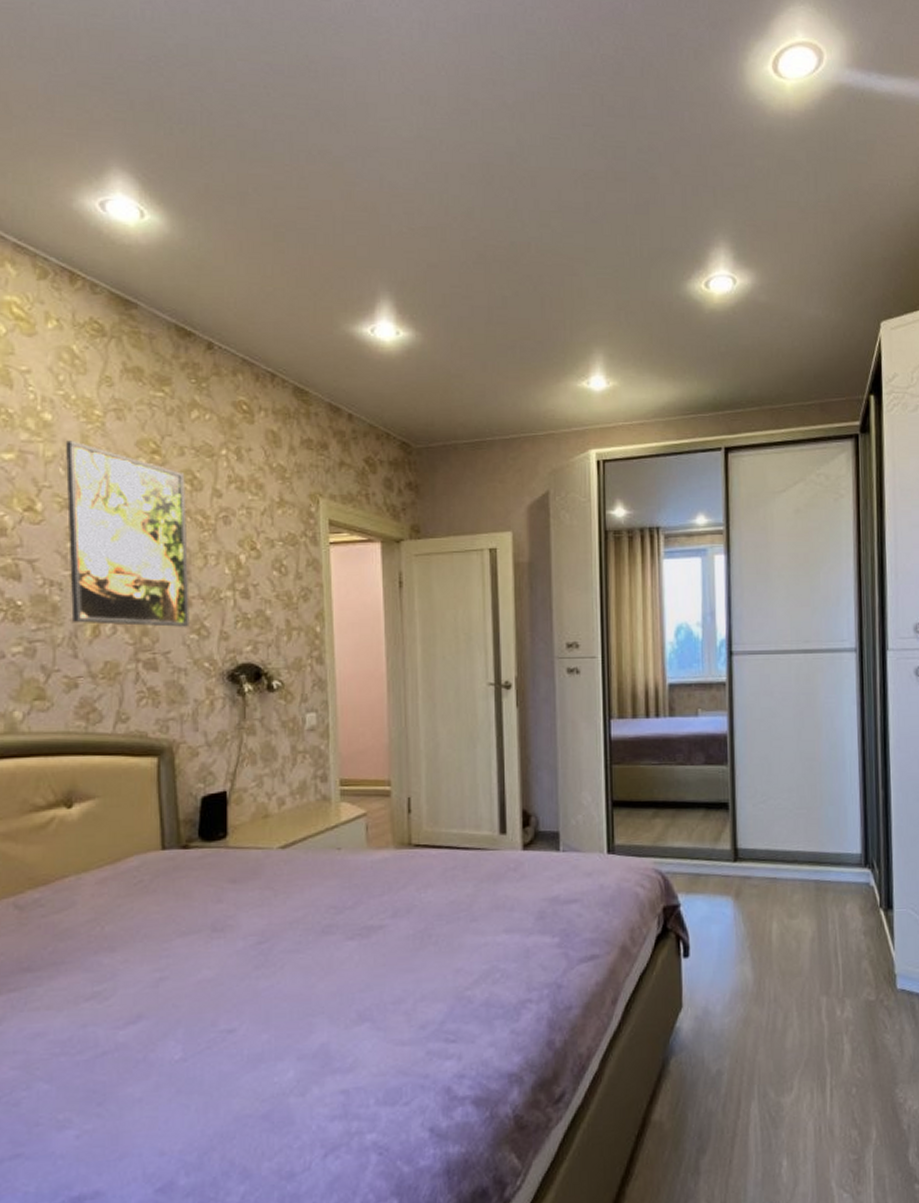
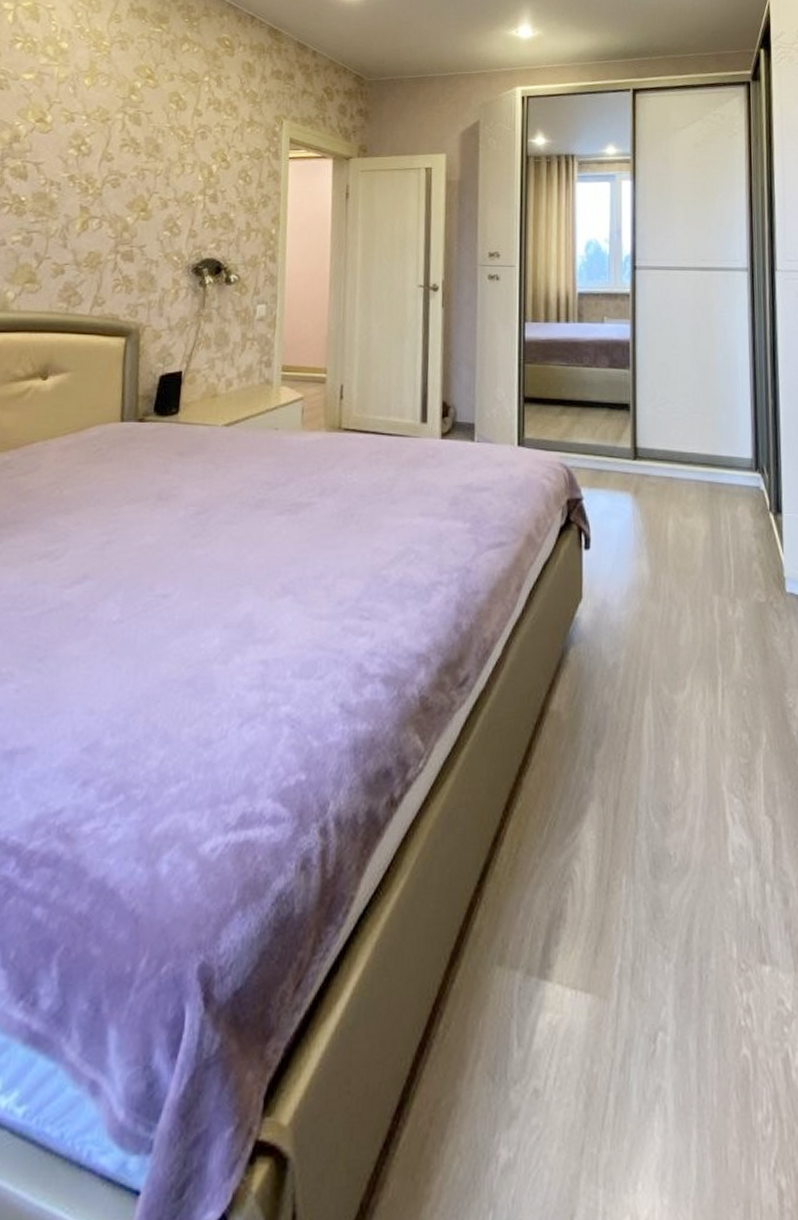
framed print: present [66,440,189,628] -> none [66,65,173,226]

